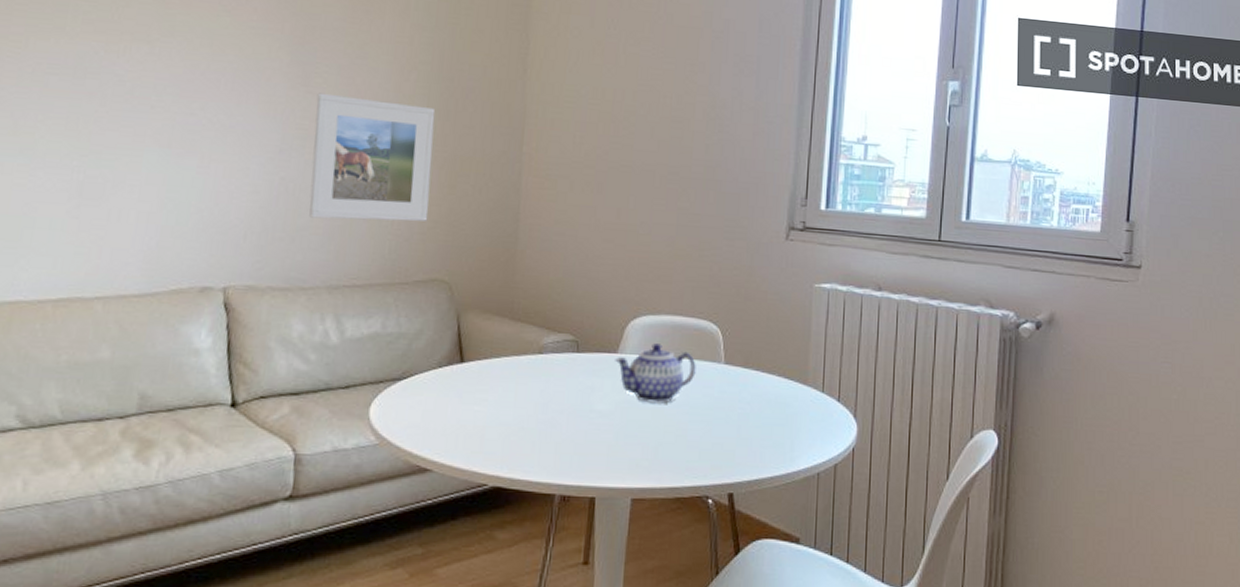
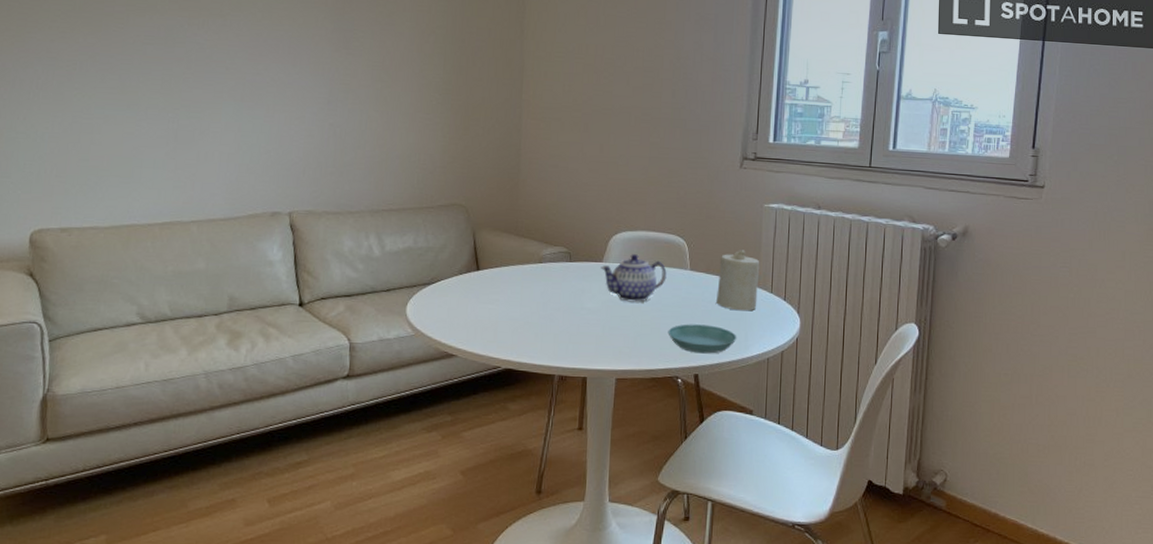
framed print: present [309,93,436,222] -> none [353,54,451,158]
saucer: none [696,430,781,468] -> present [668,324,737,354]
candle: none [756,339,809,415] -> present [716,249,760,311]

